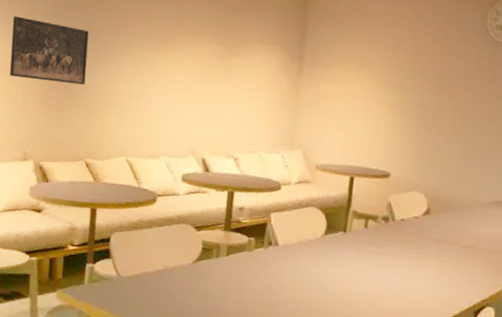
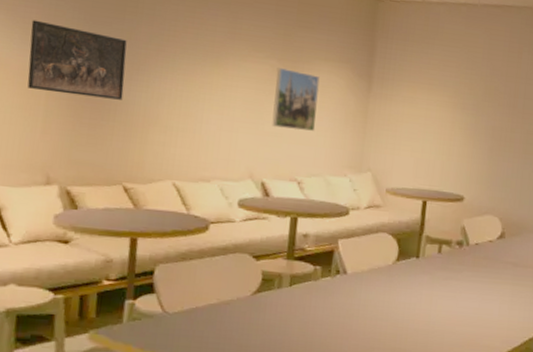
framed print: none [212,52,255,110] -> present [272,68,320,131]

